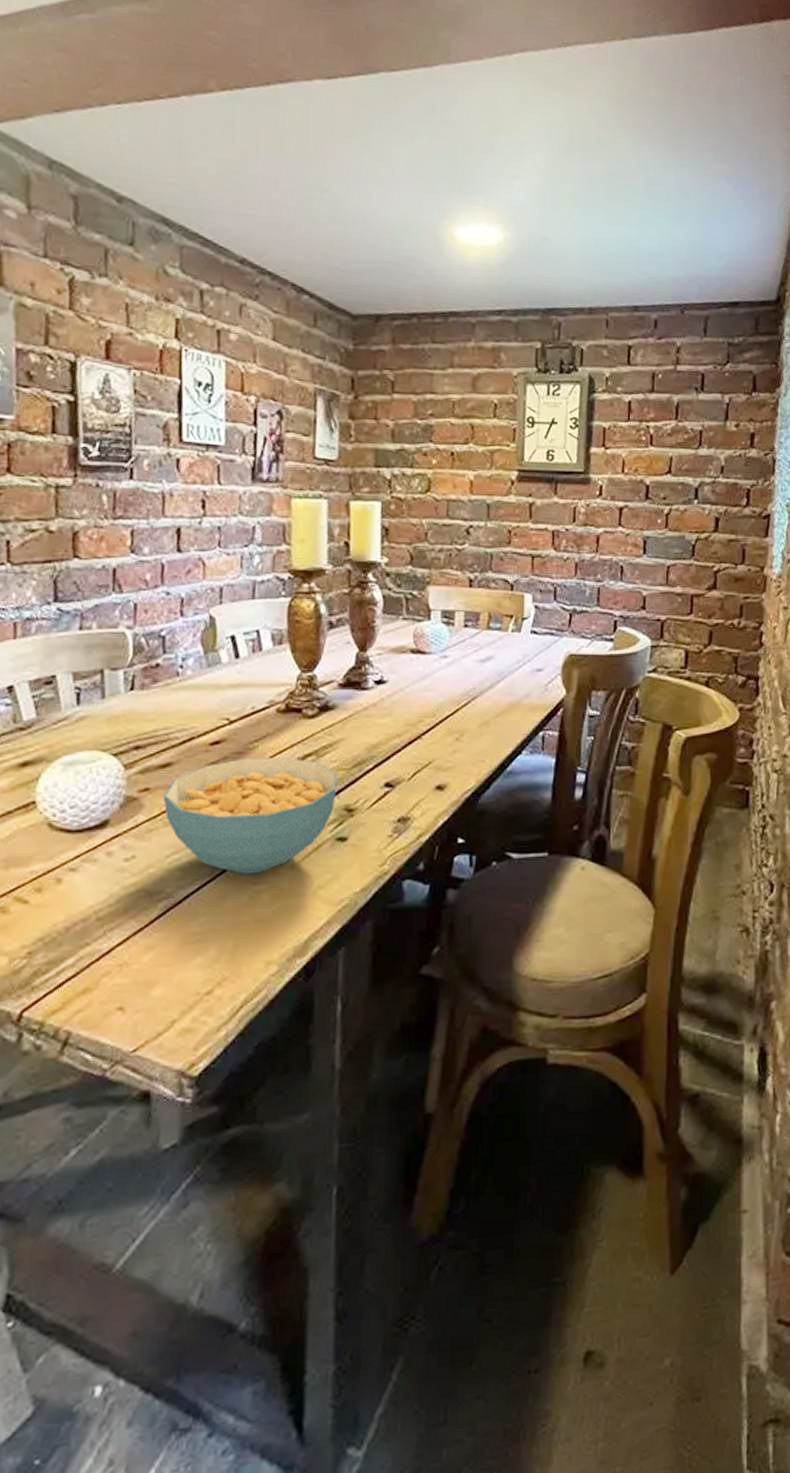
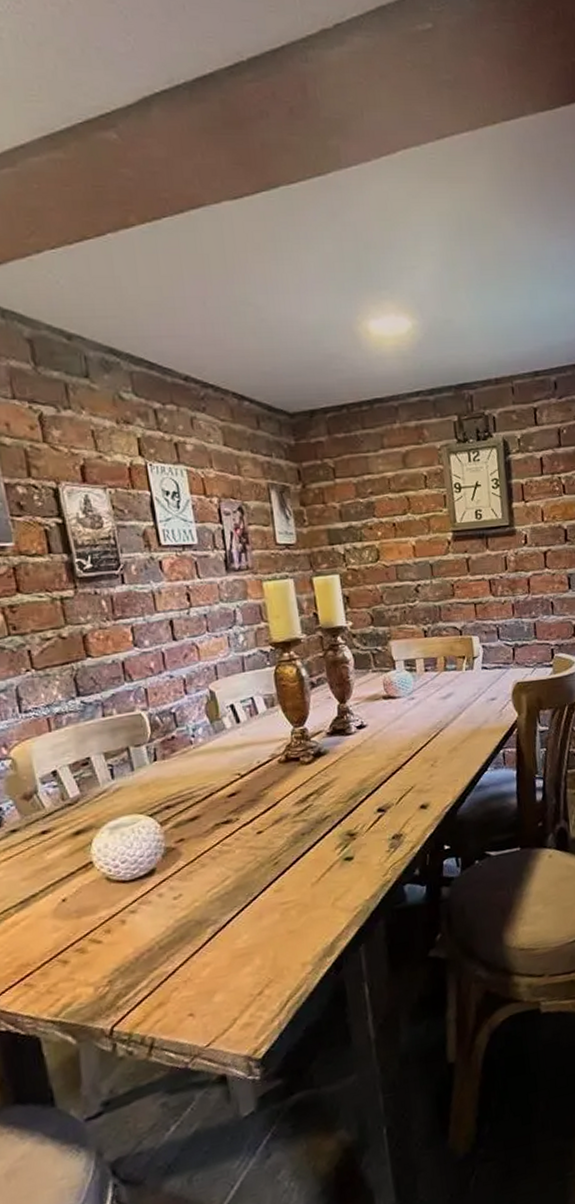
cereal bowl: present [163,756,338,875] -> none [196,798,339,898]

